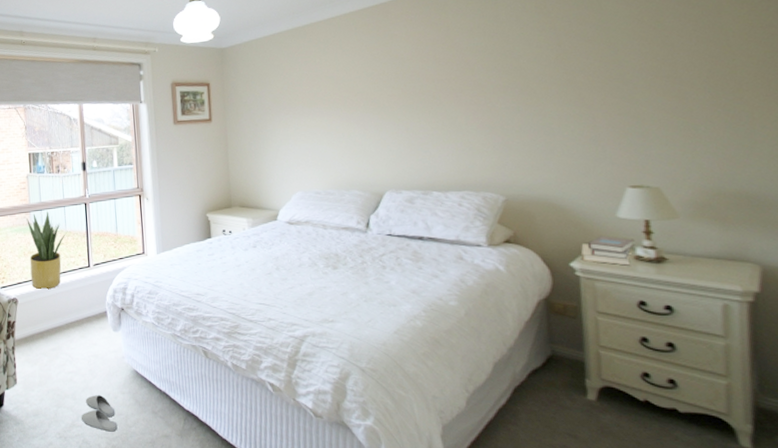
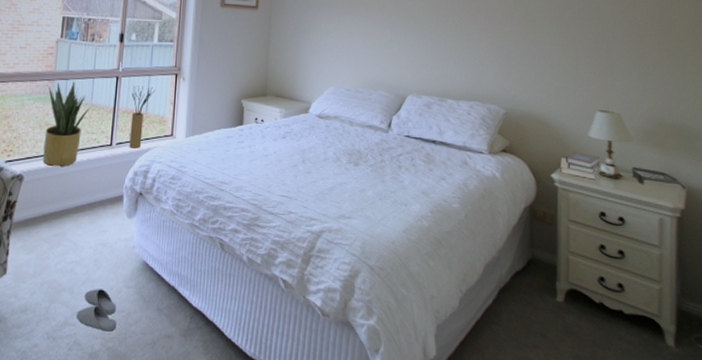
vase: none [101,209,122,268] -> present [129,85,155,148]
glasses: none [680,247,761,270] -> present [632,166,686,190]

